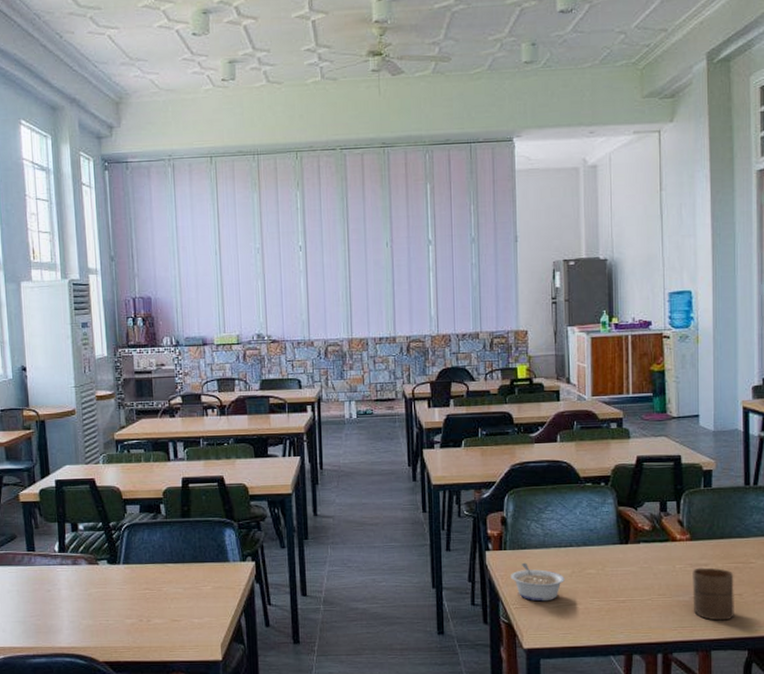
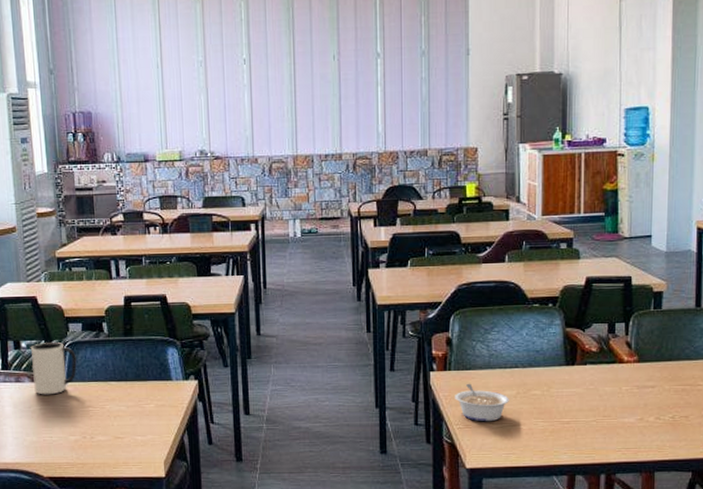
mug: none [87,524,134,578] -> present [30,342,77,395]
cup: present [692,567,734,621] -> none [638,389,681,442]

